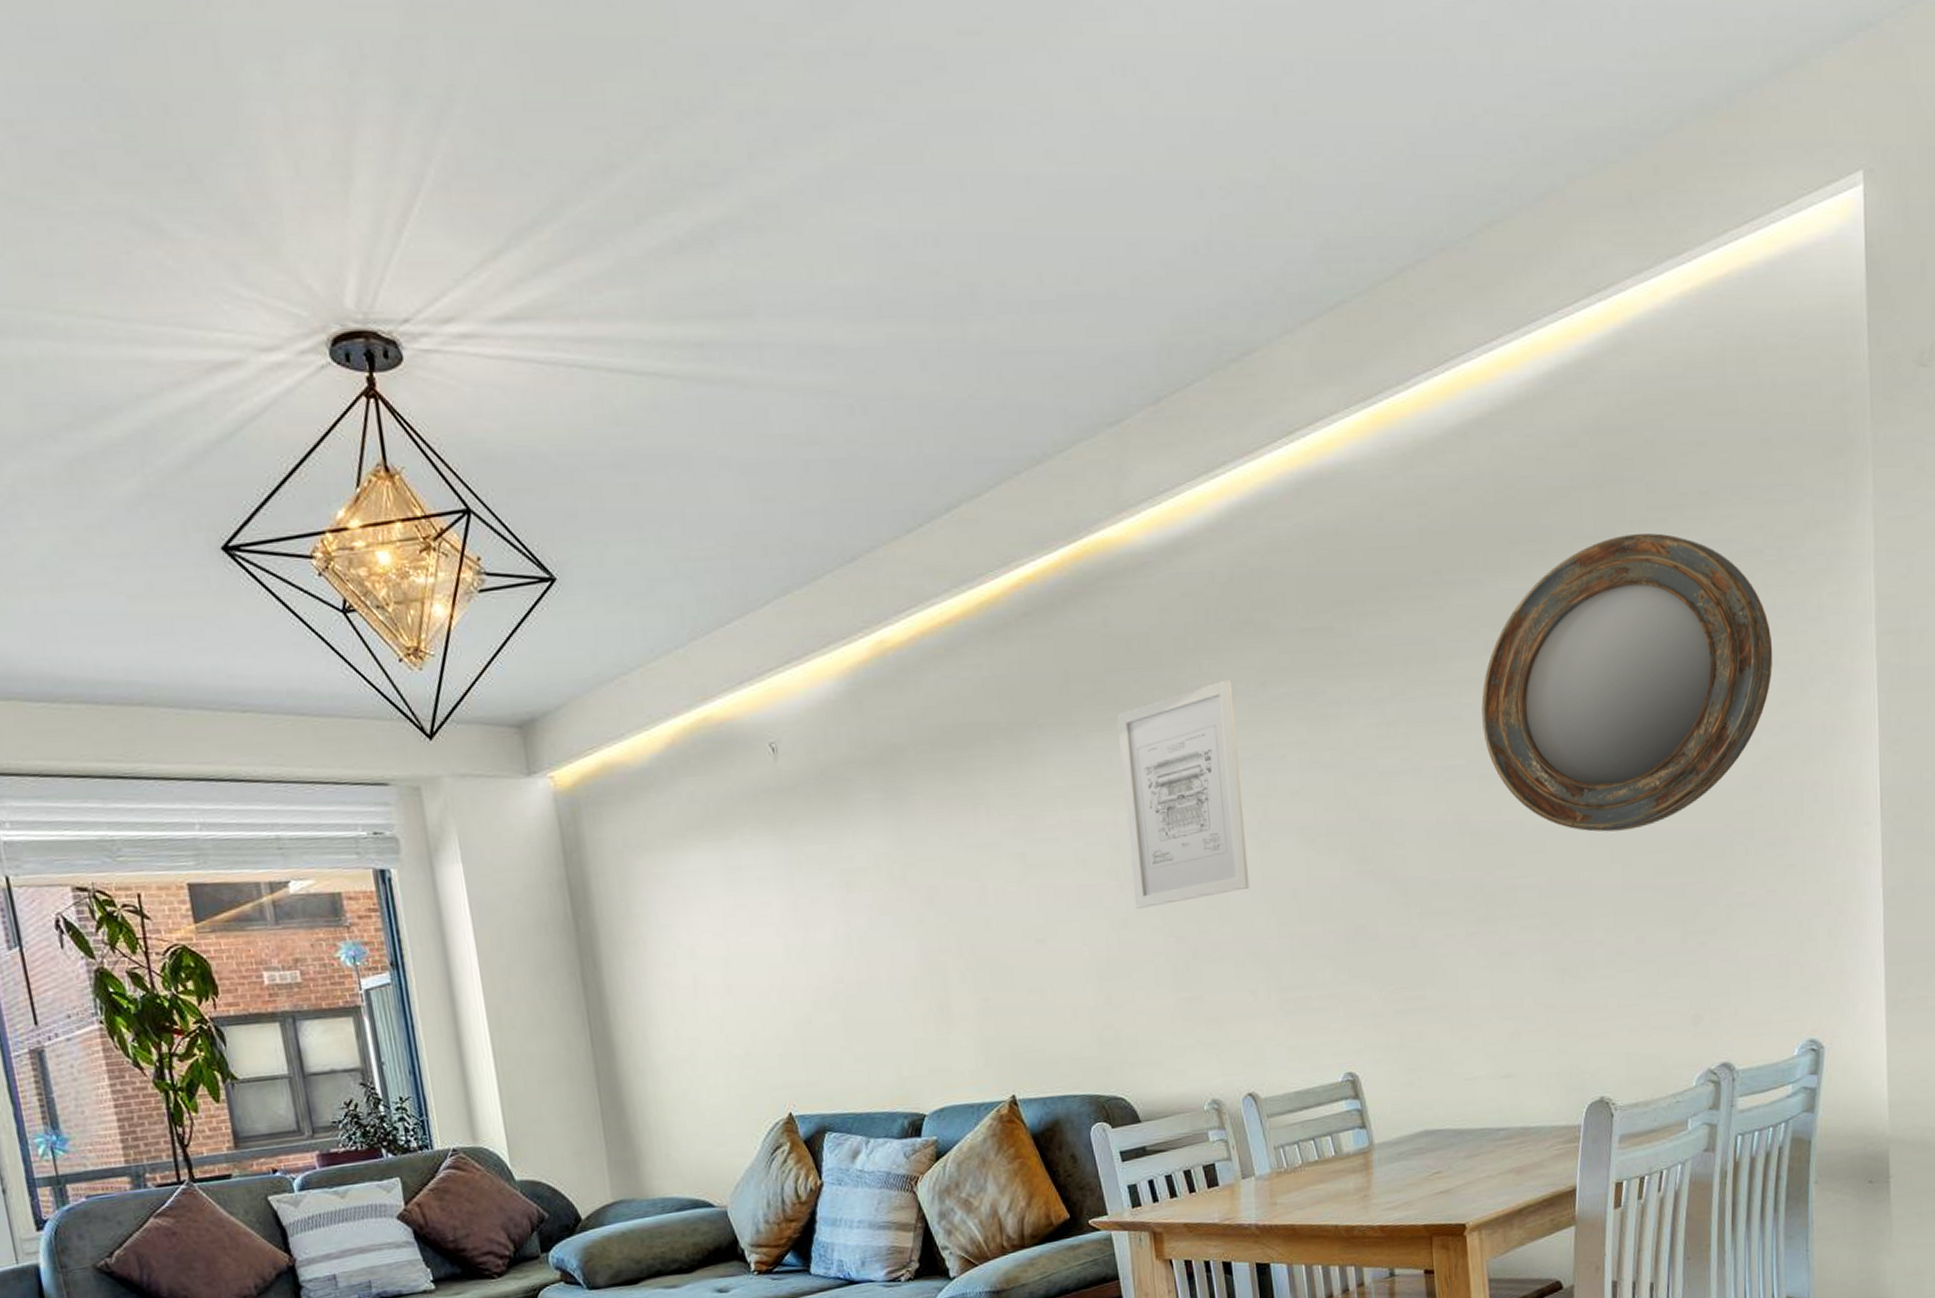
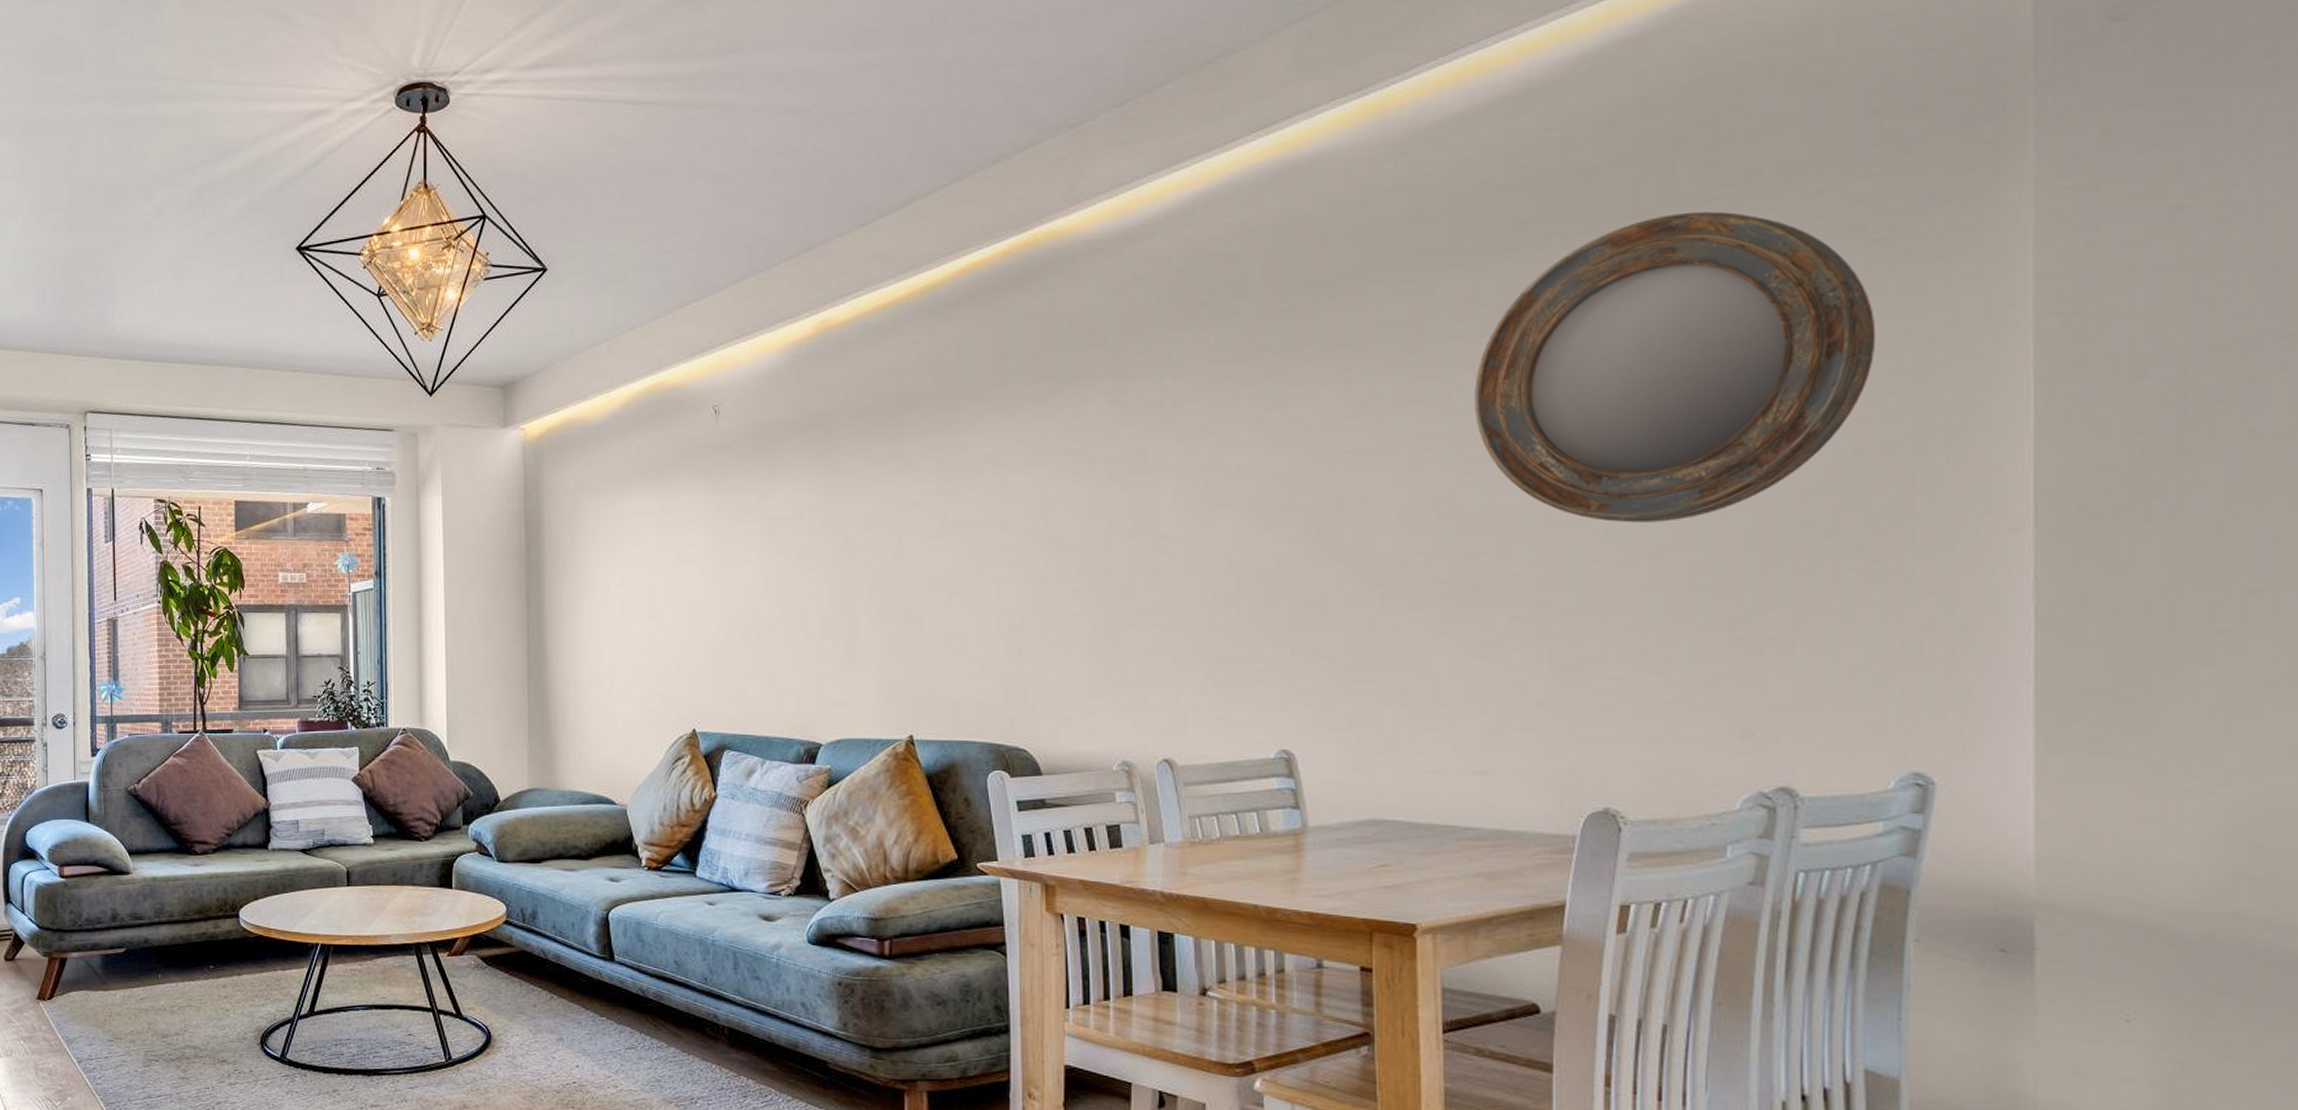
wall art: present [1117,679,1250,909] -> none [1054,357,1184,570]

